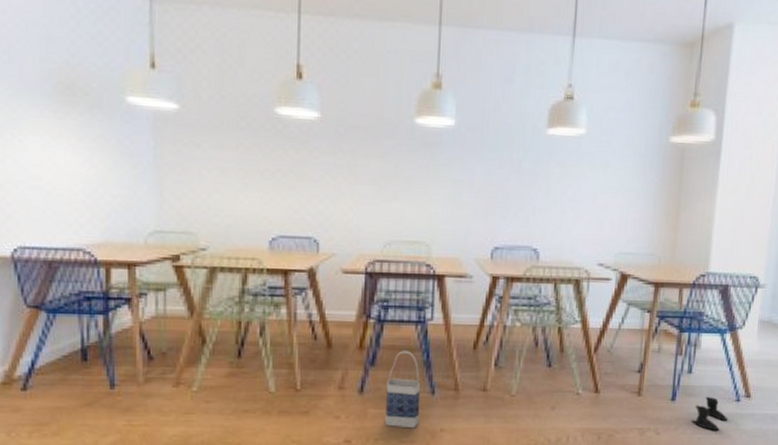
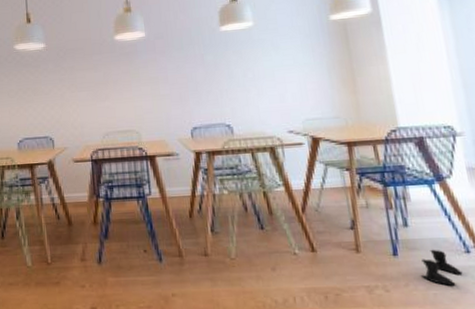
bag: present [384,351,421,429] -> none [119,223,153,295]

